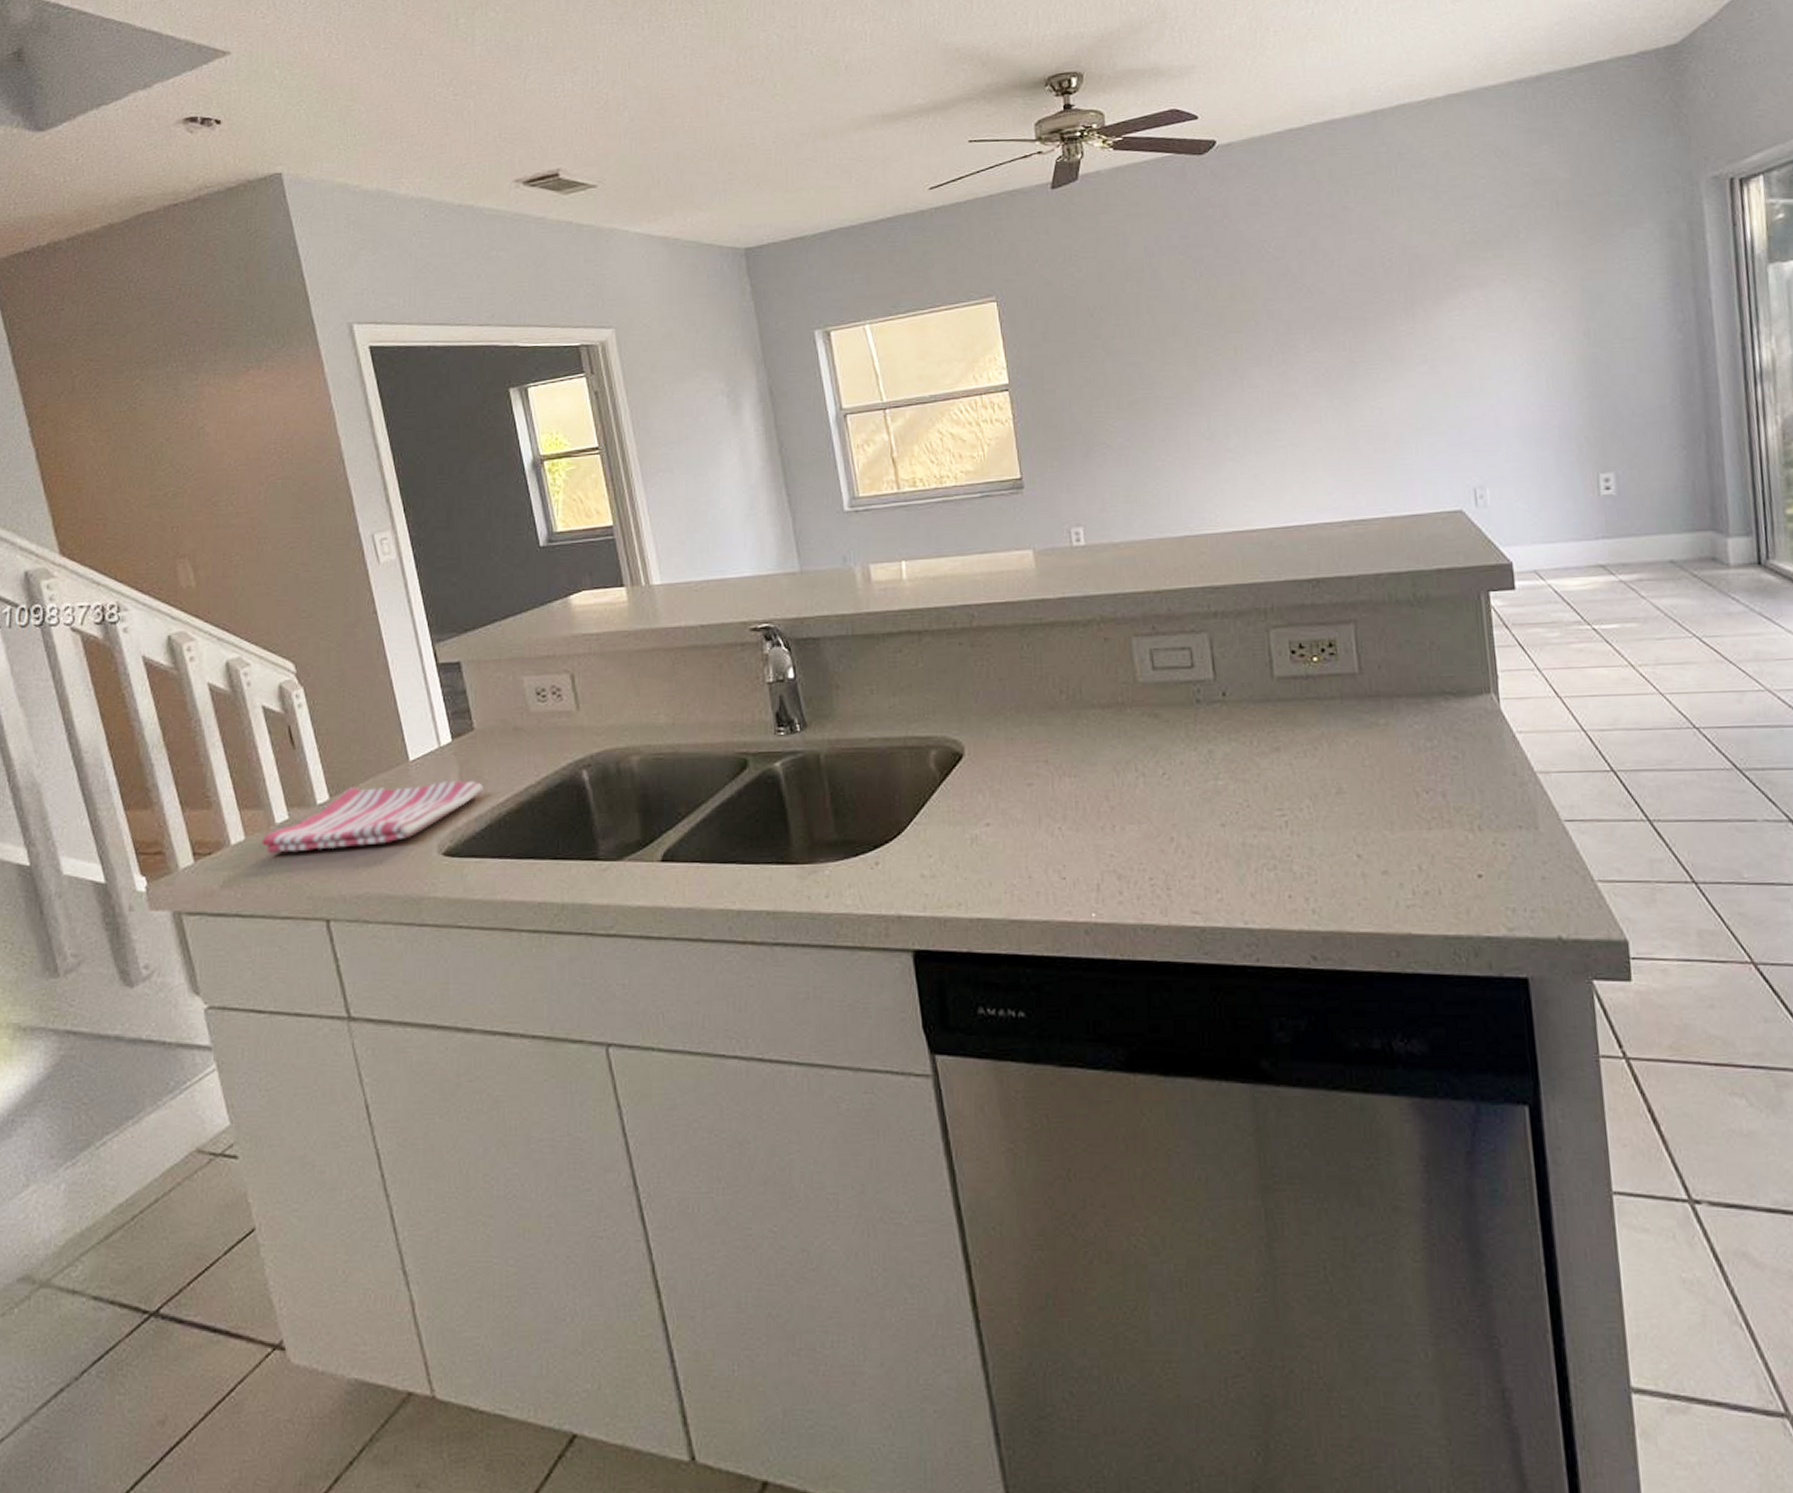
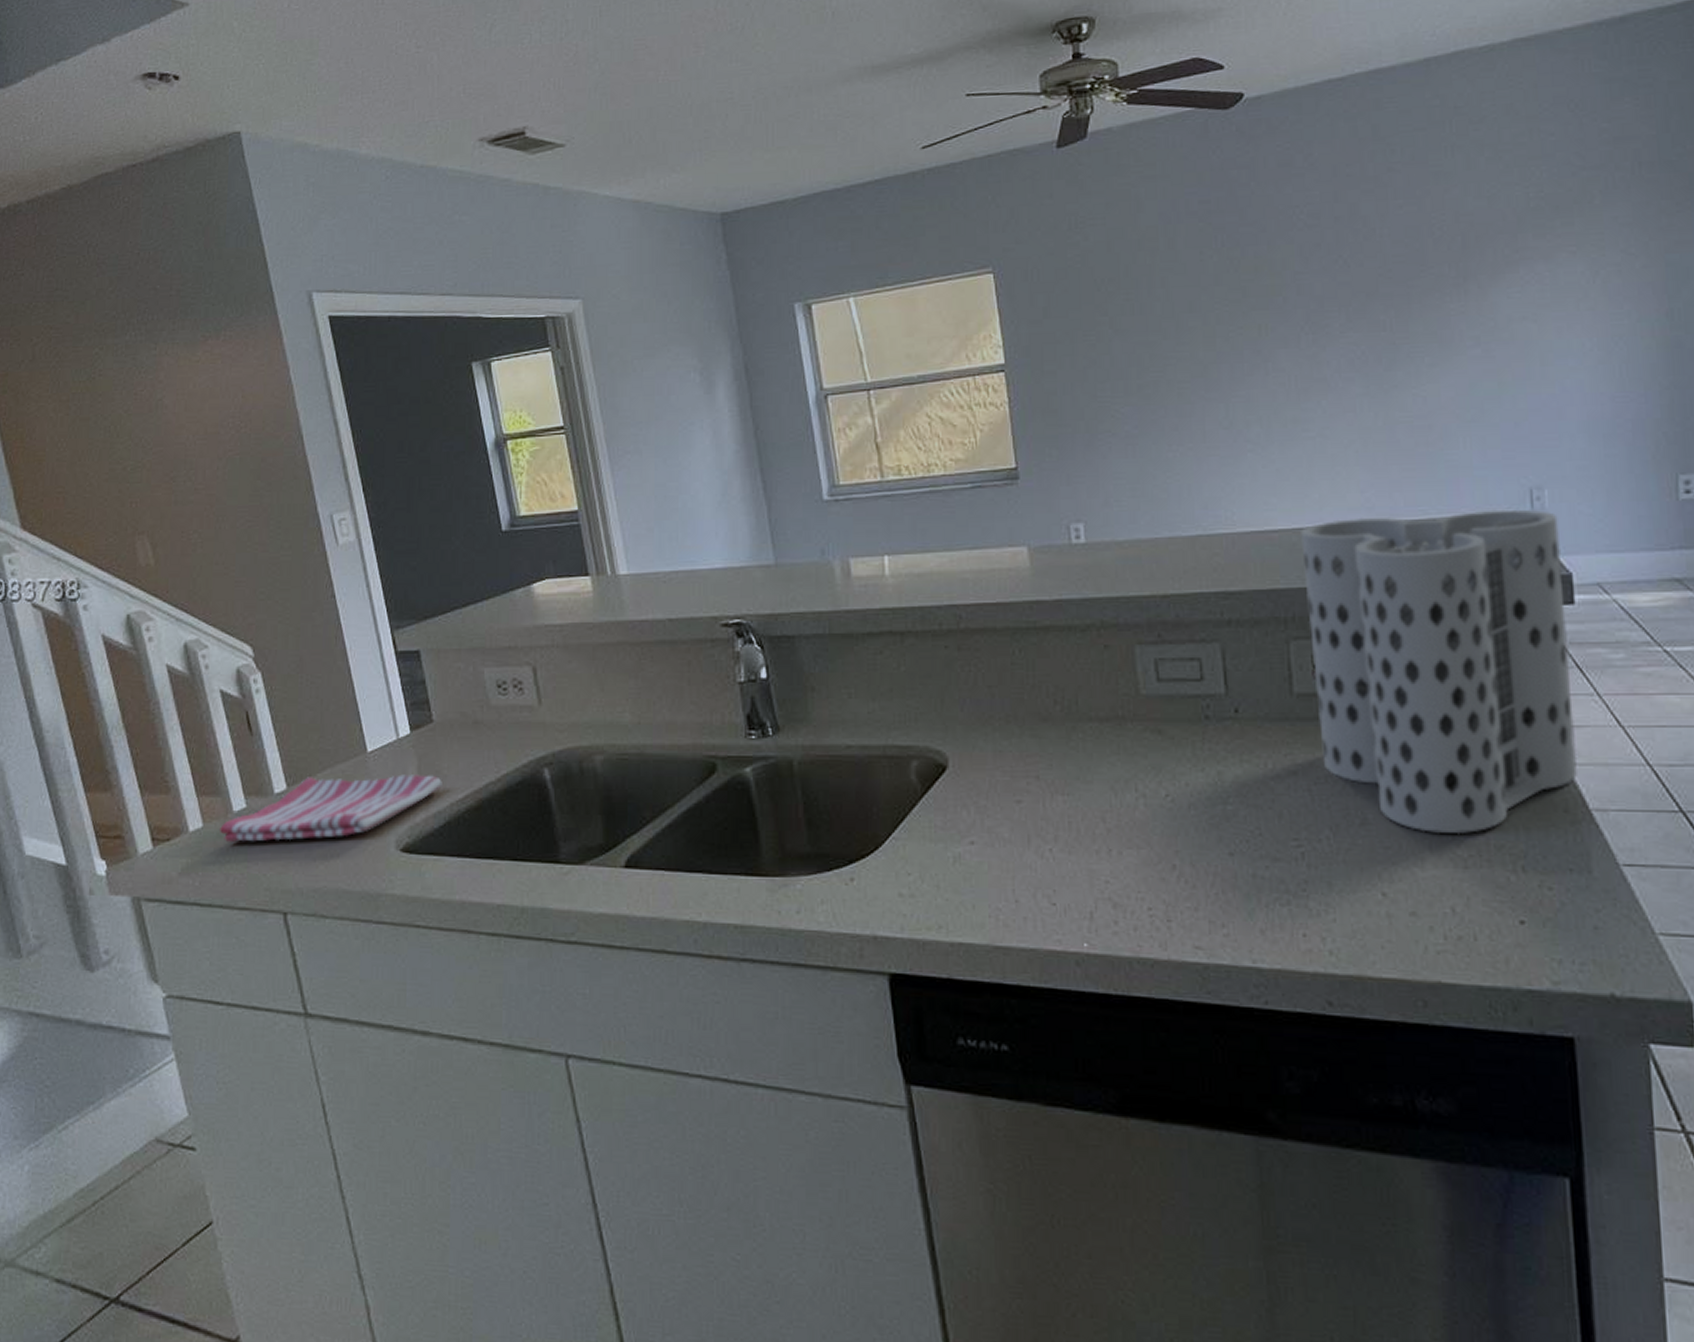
utensil holder: none [1276,506,1523,799] -> present [1301,509,1578,835]

